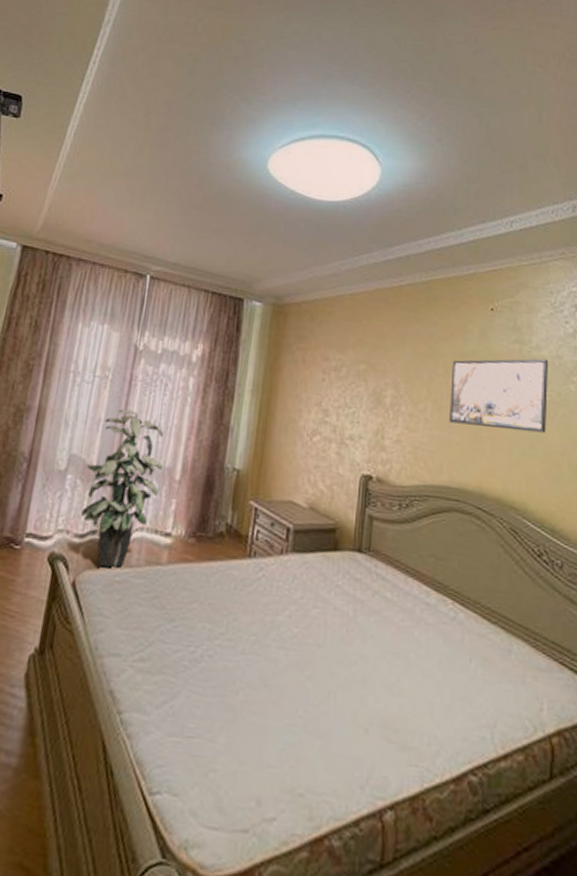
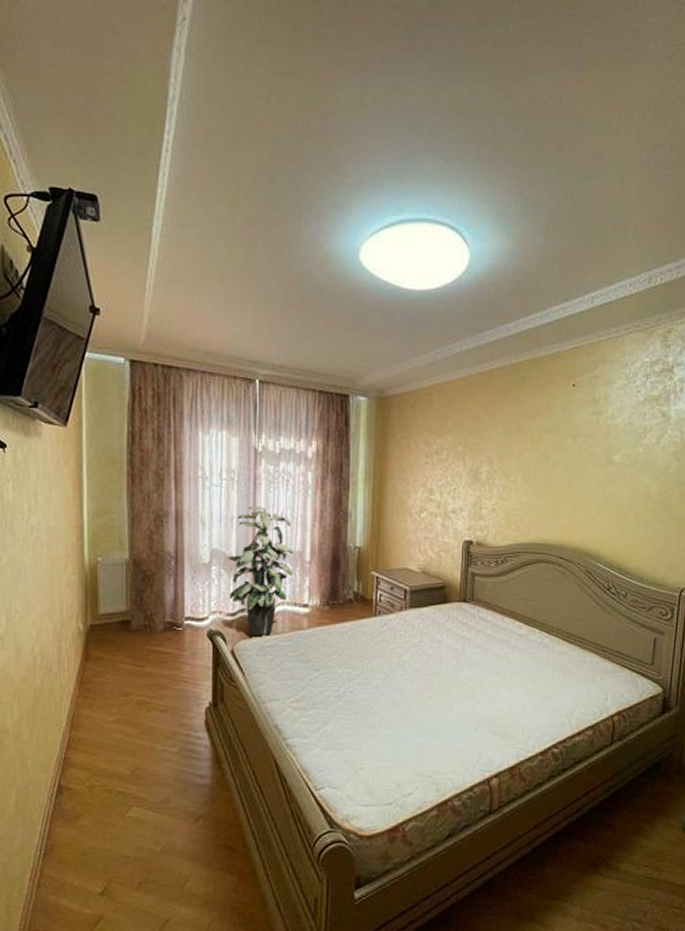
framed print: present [449,358,548,433] -> none [537,426,621,491]

